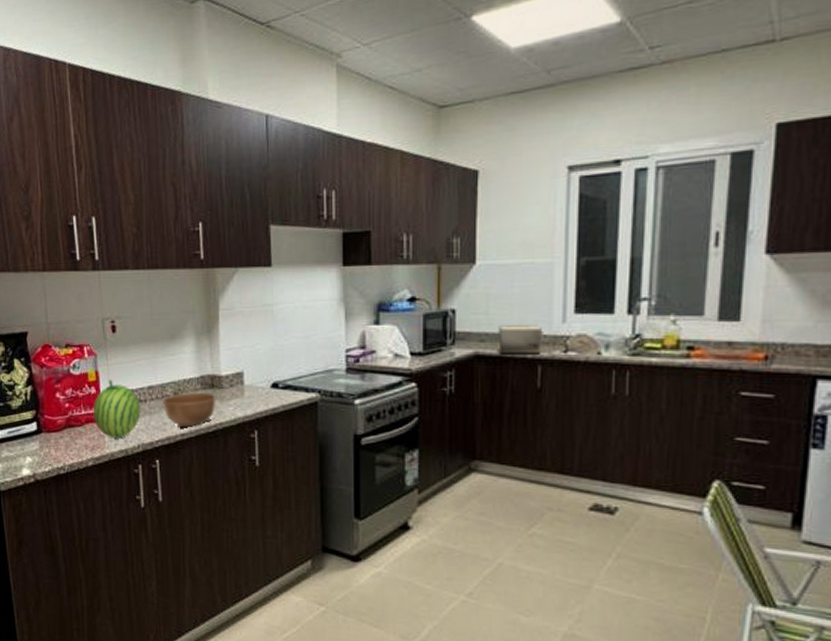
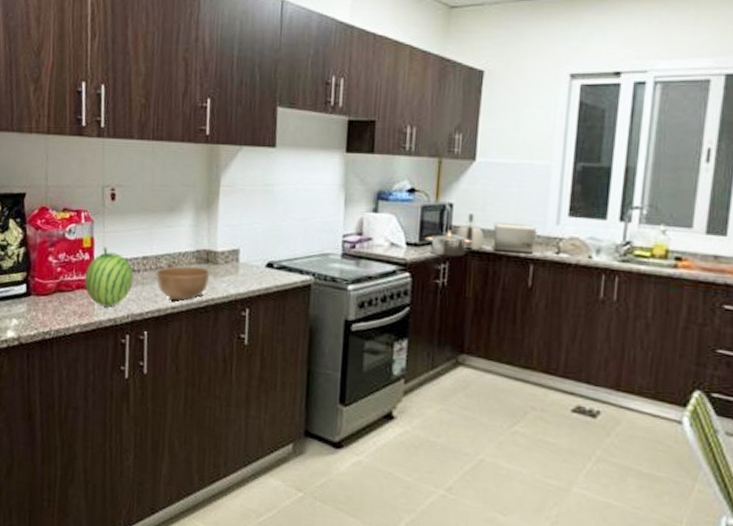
cooking pot: none [428,337,477,364] -> present [424,230,472,258]
kettle: none [460,318,490,355] -> present [456,214,485,250]

